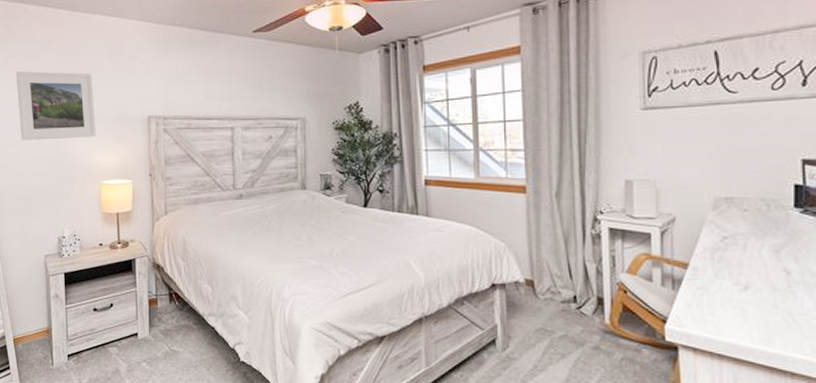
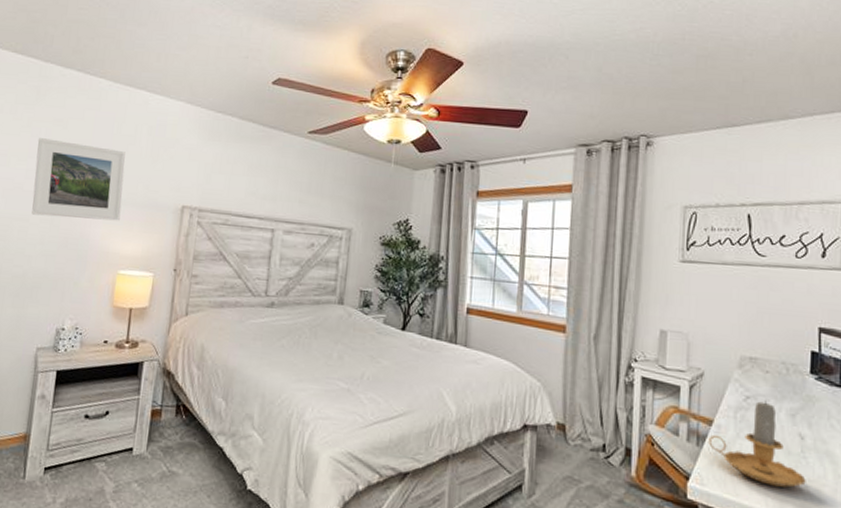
candle: none [685,239,795,323] -> present [708,400,806,488]

